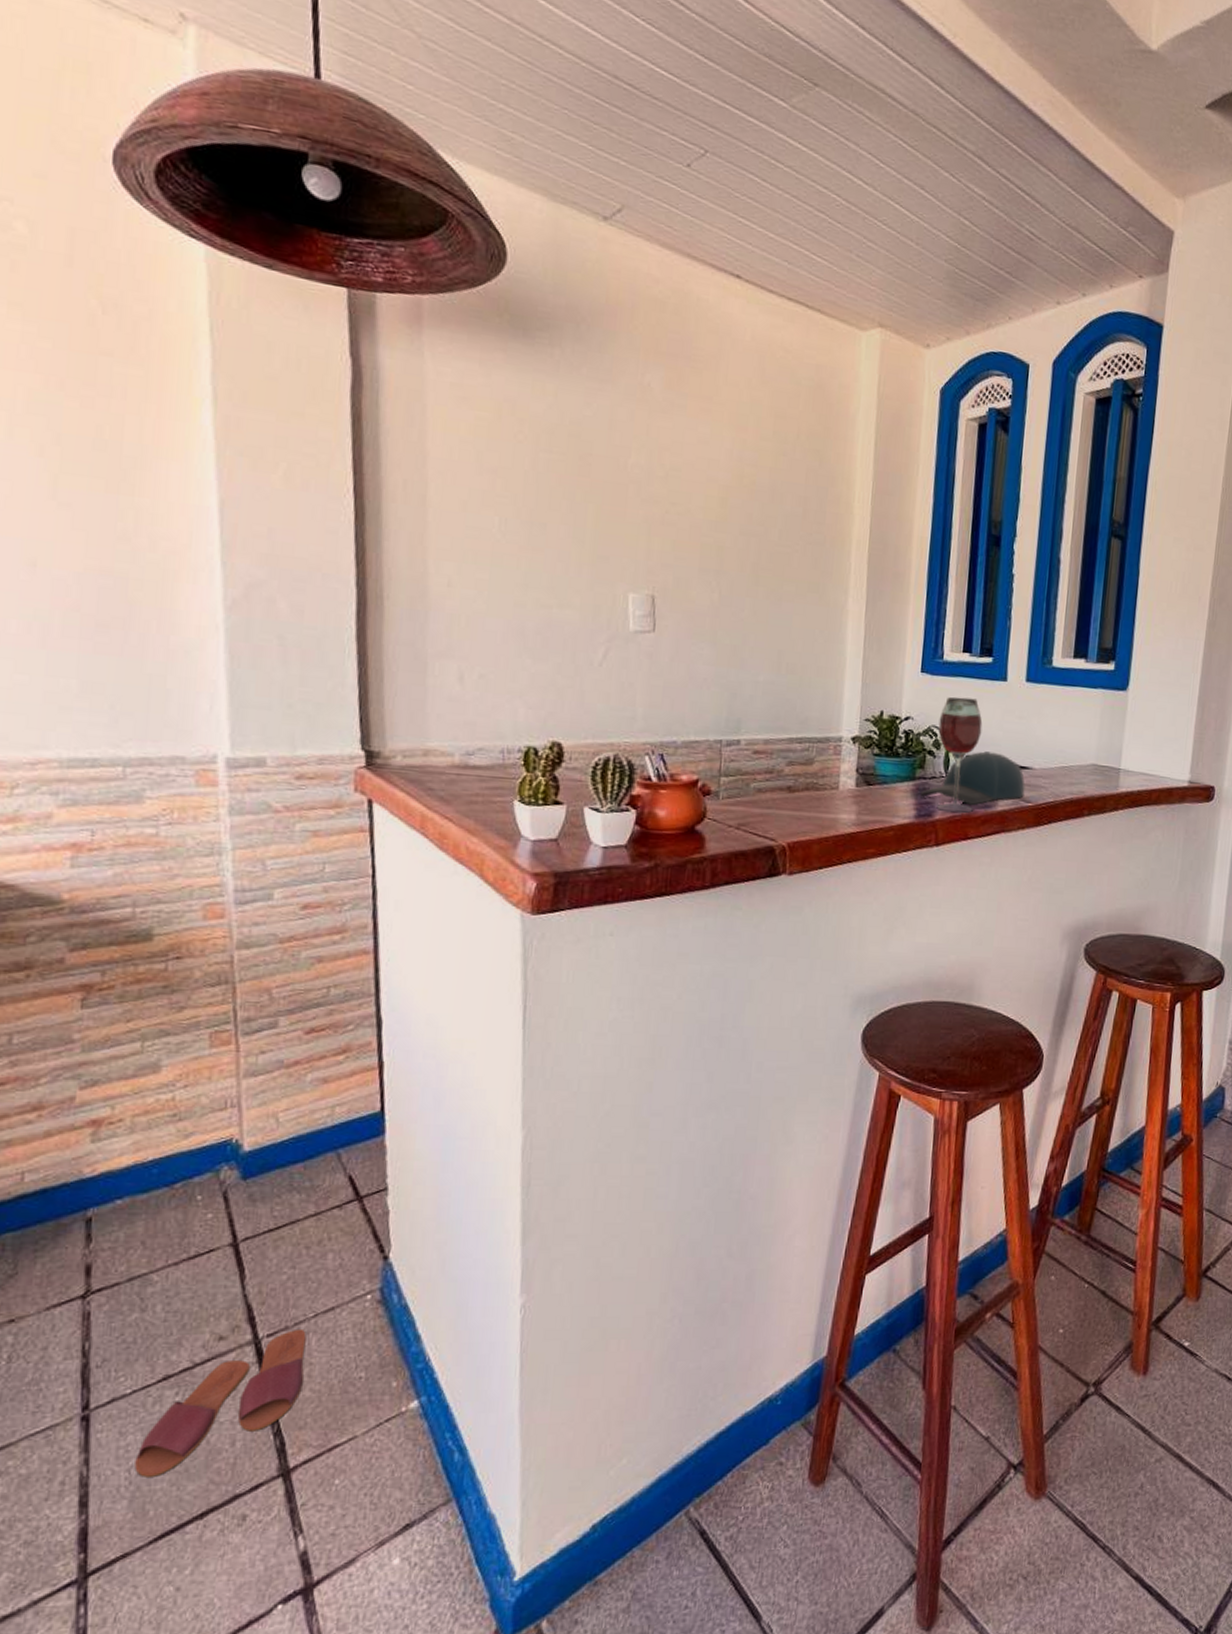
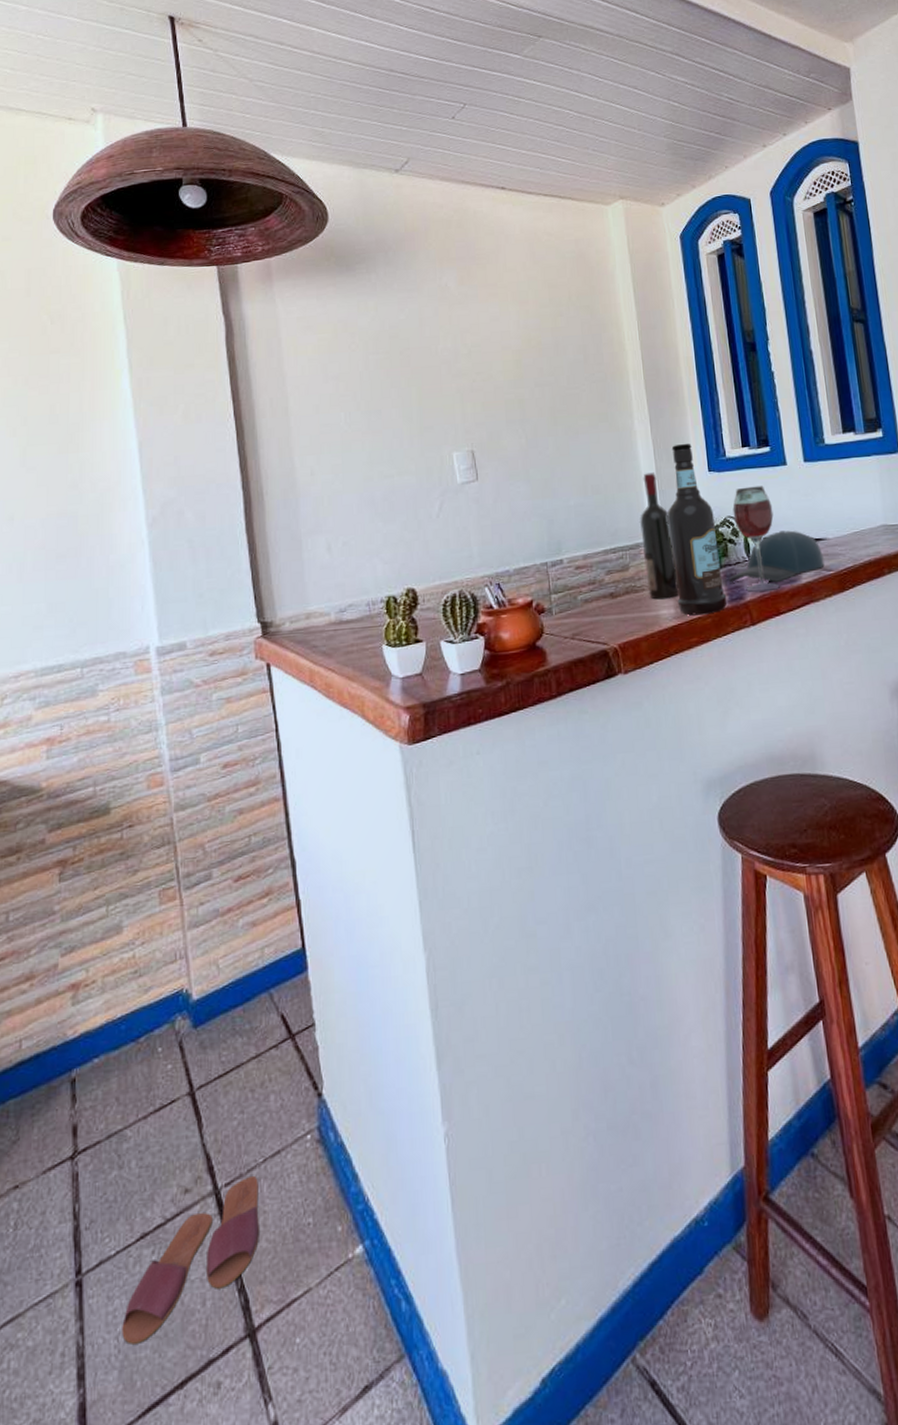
wine bottle: none [830,660,868,803] -> present [639,472,679,599]
root beer: none [860,635,918,827] -> present [667,443,728,616]

